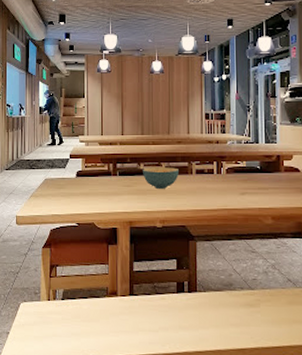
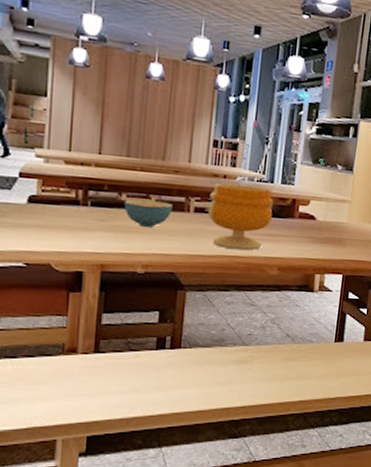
footed bowl: none [207,147,262,204] -> present [208,183,274,251]

